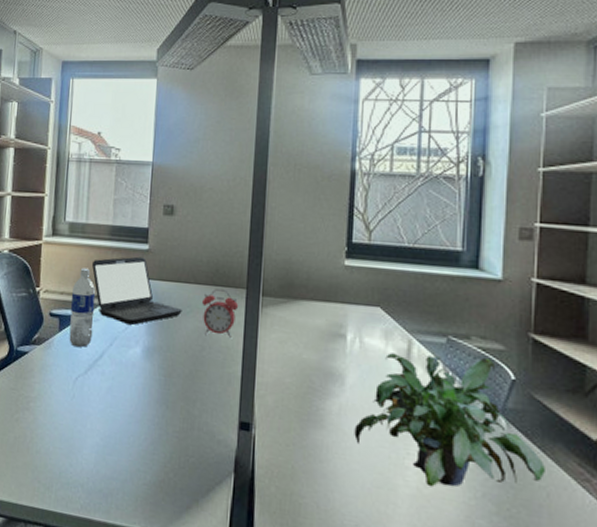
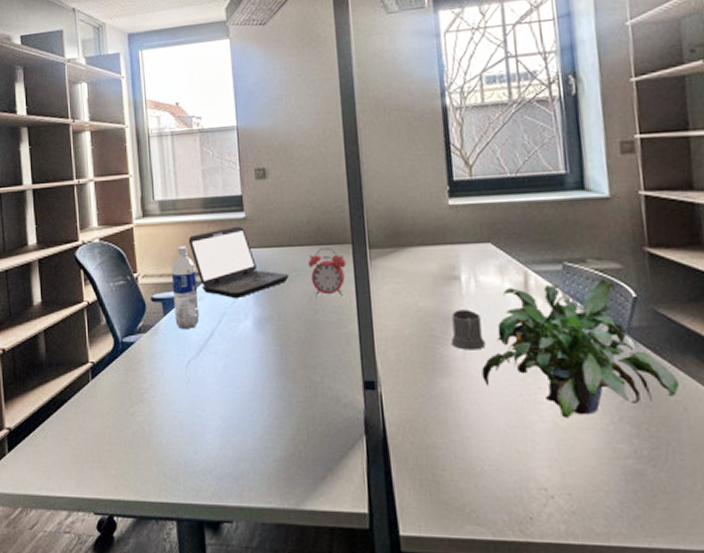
mug: none [328,366,361,408] -> present [451,309,485,350]

